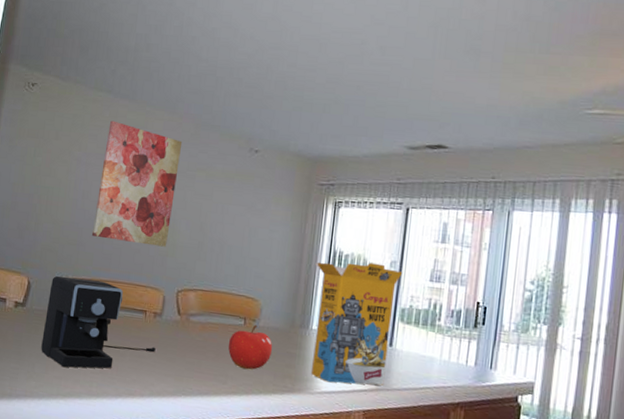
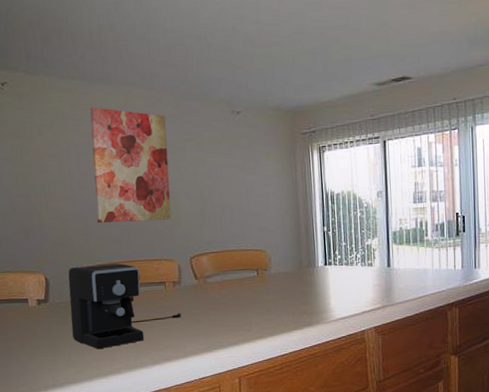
fruit: present [228,324,273,370] -> none [246,273,287,315]
cereal box: present [310,262,403,385] -> none [311,196,389,310]

